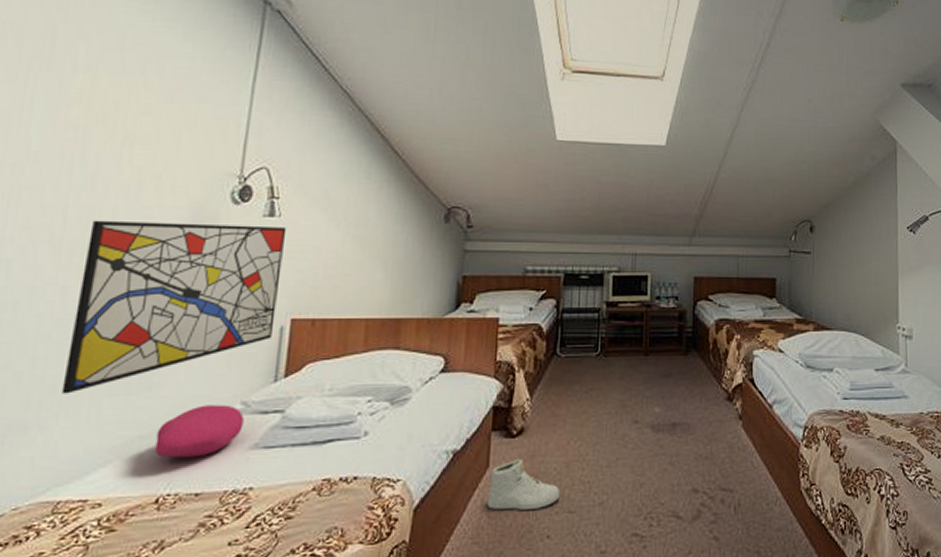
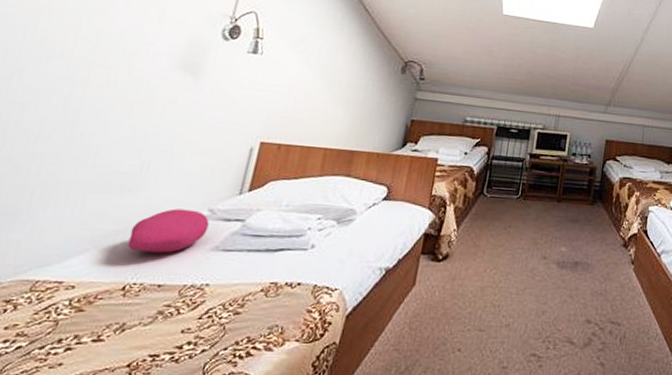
wall art: present [61,220,287,394] -> none [52,41,267,188]
sneaker: present [488,459,561,510] -> none [410,281,474,325]

